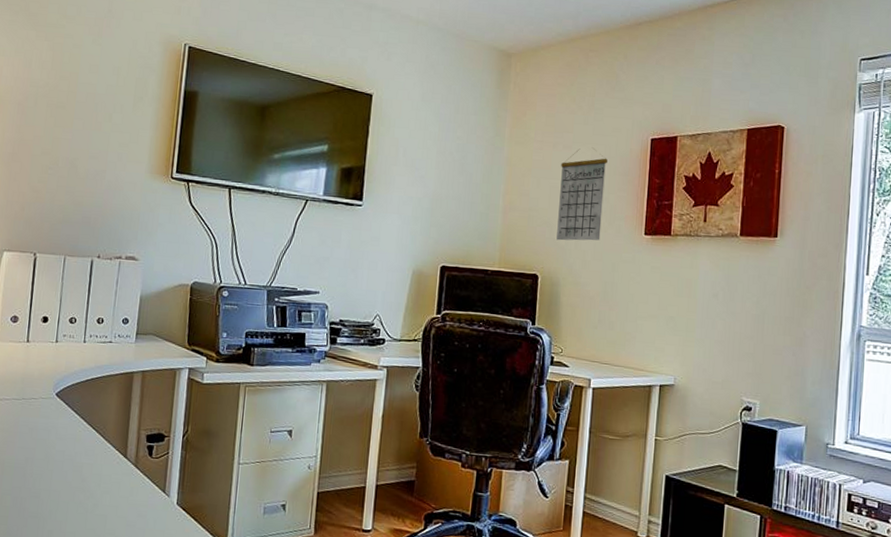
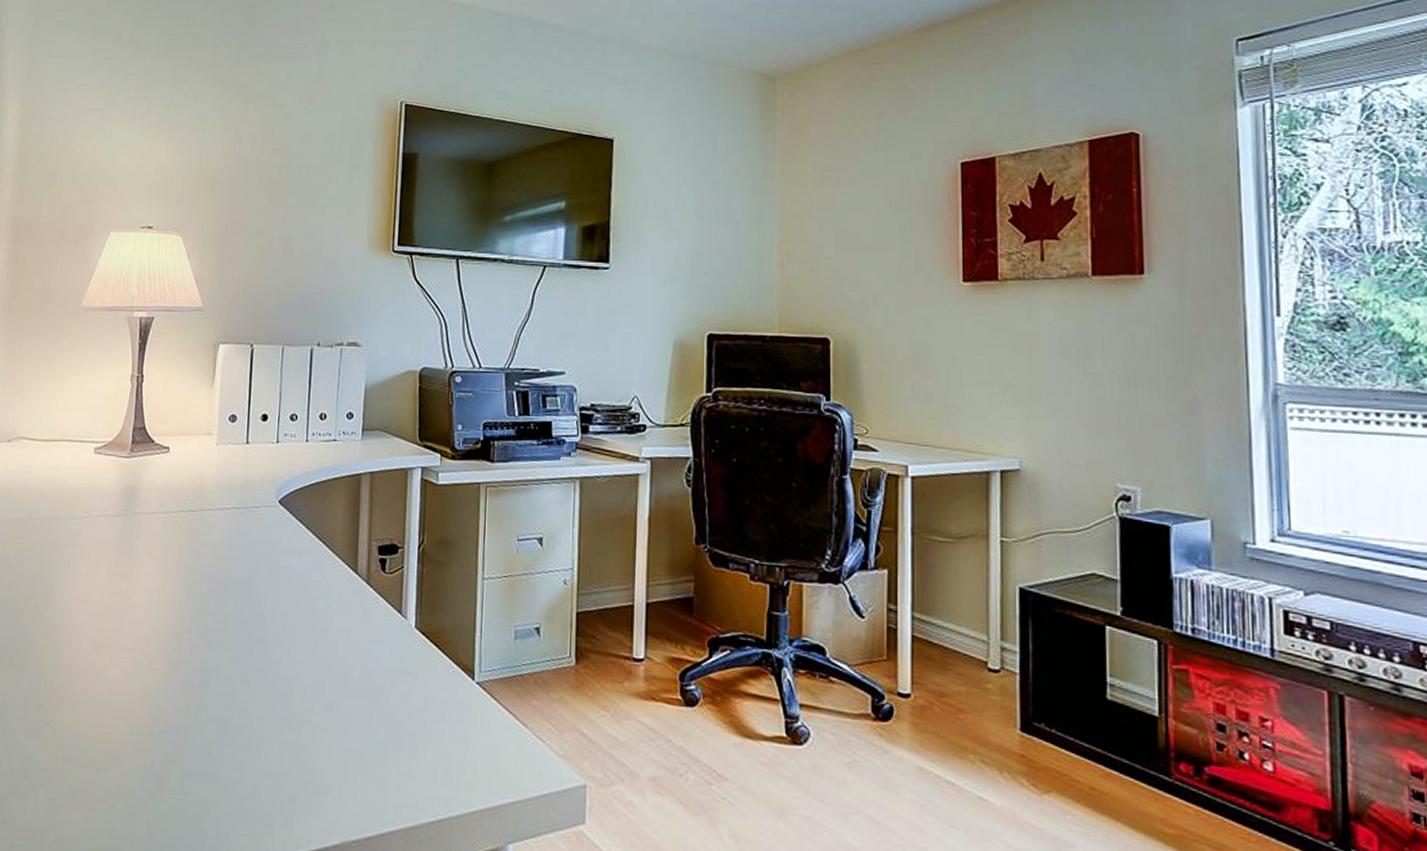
calendar: present [556,147,608,241] -> none [848,179,907,295]

